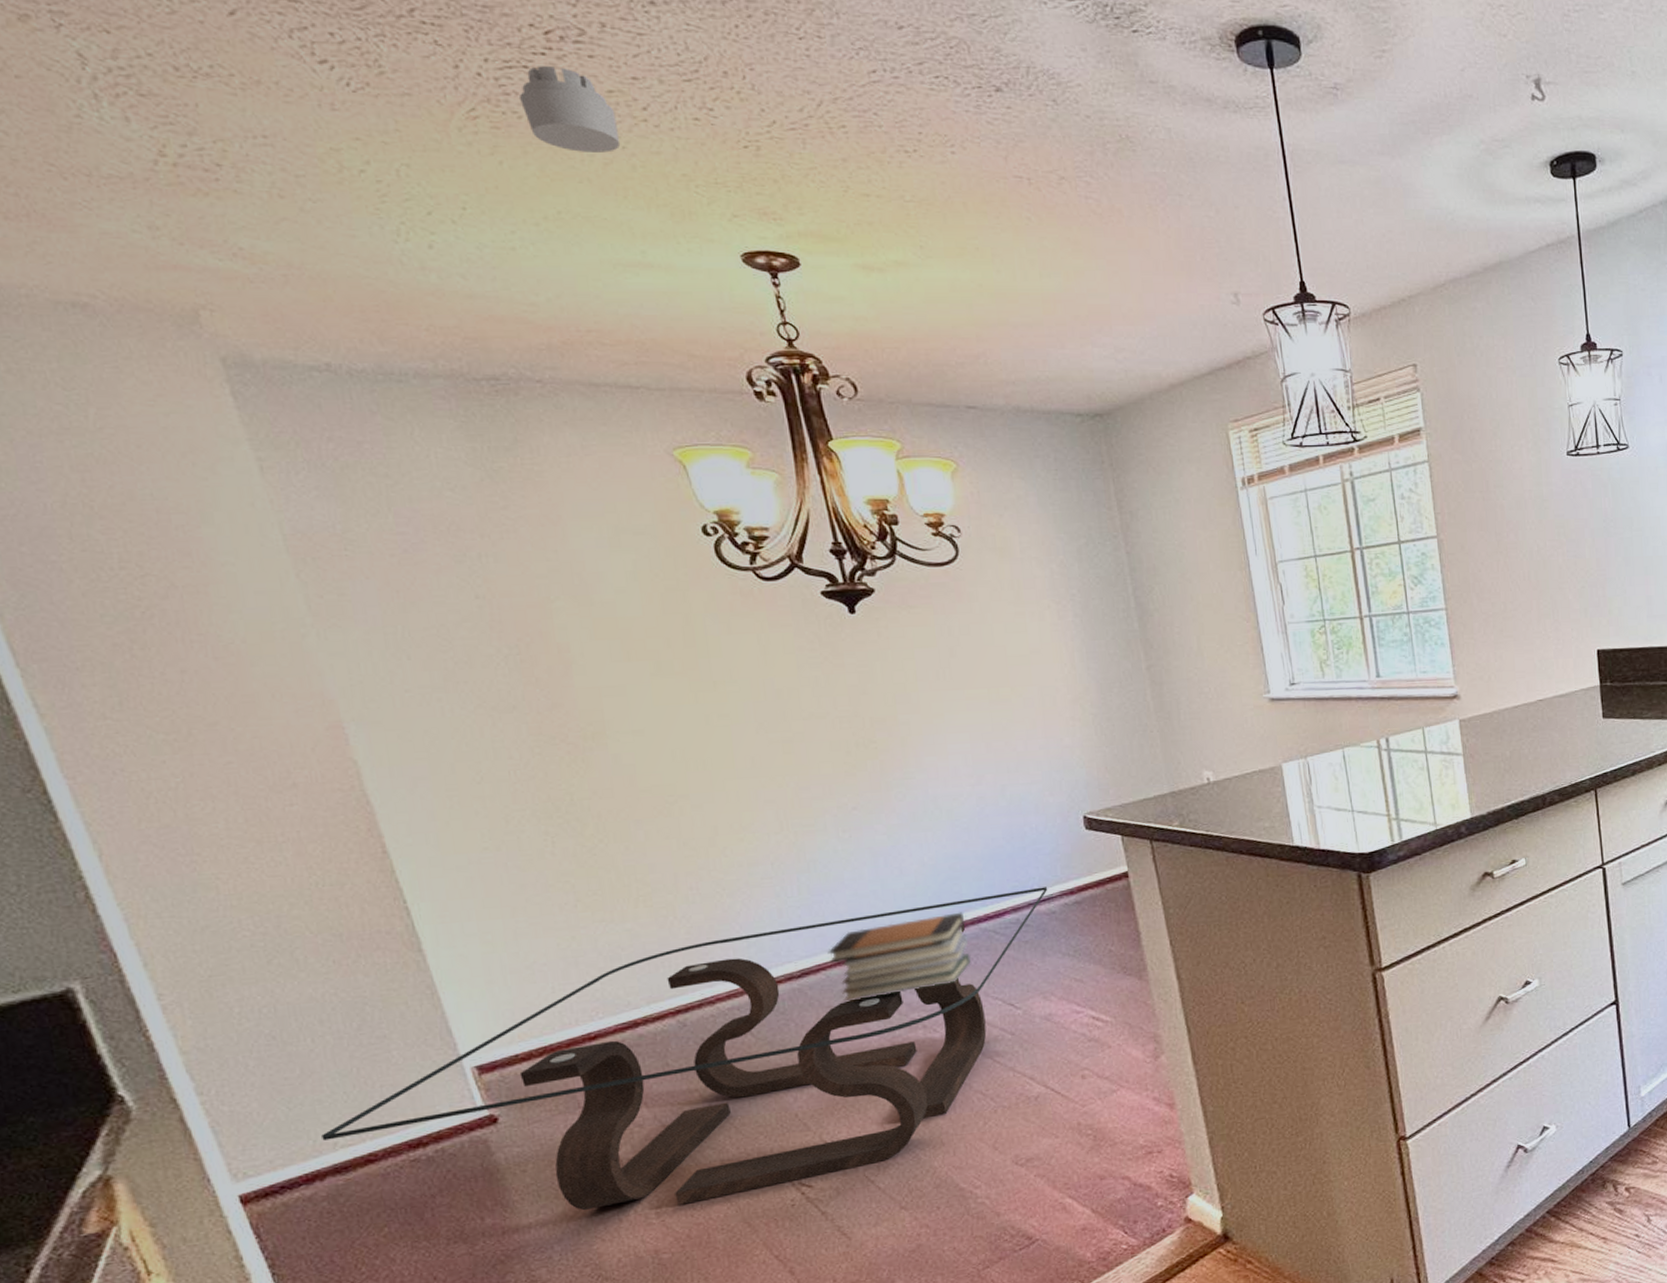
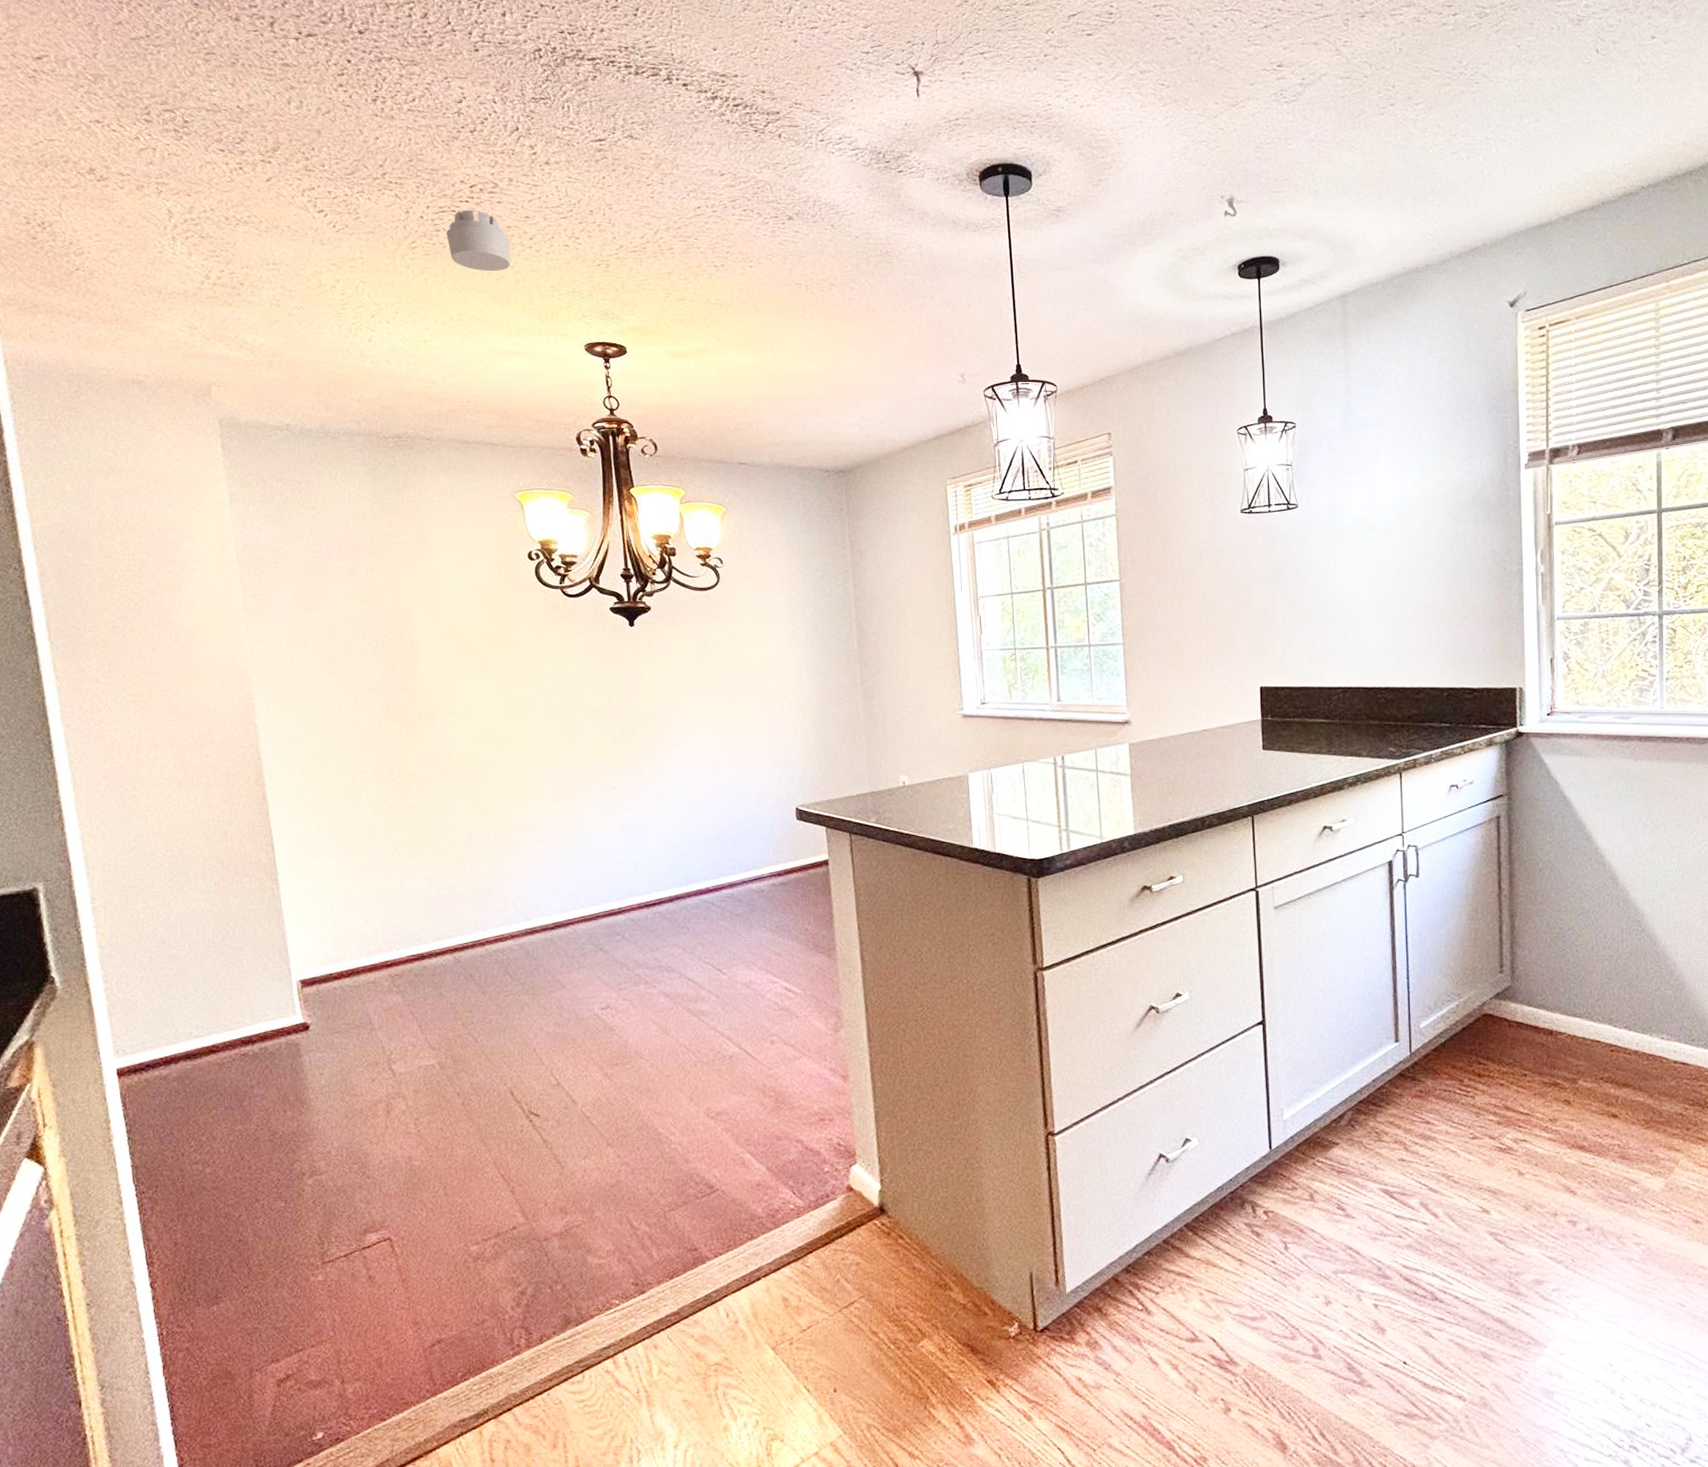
coffee table: present [322,887,1048,1211] -> none [182,867,760,1119]
book stack: present [827,912,971,1002] -> none [577,884,690,954]

